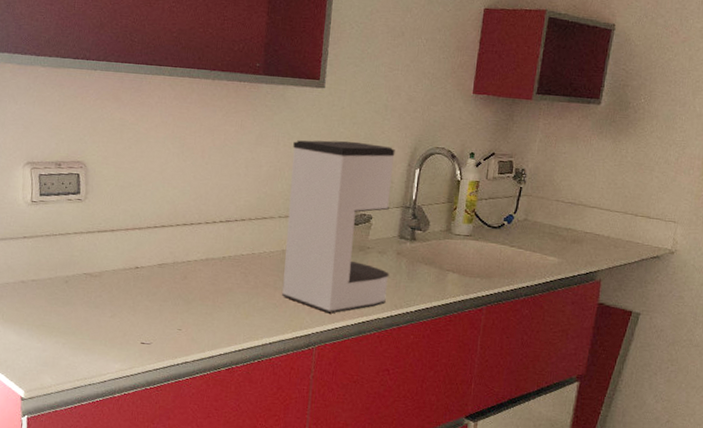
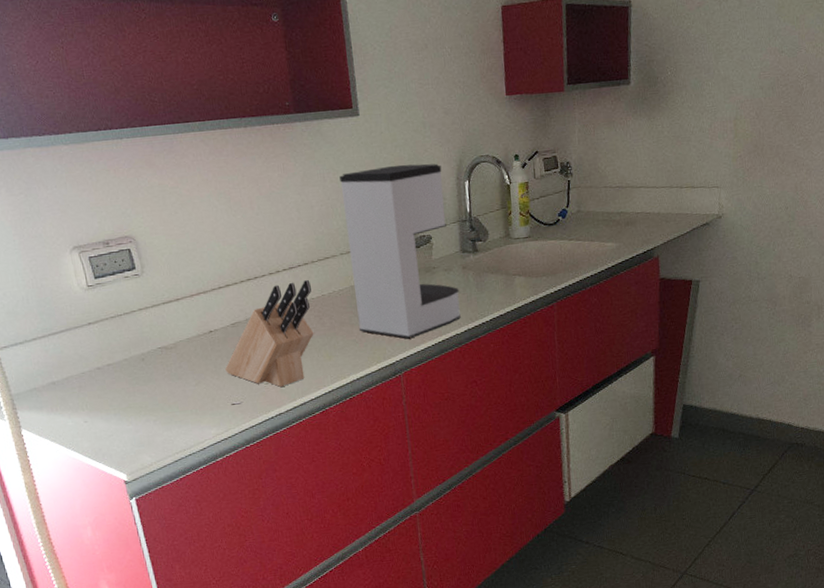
knife block: none [143,234,244,336] -> present [225,279,314,387]

